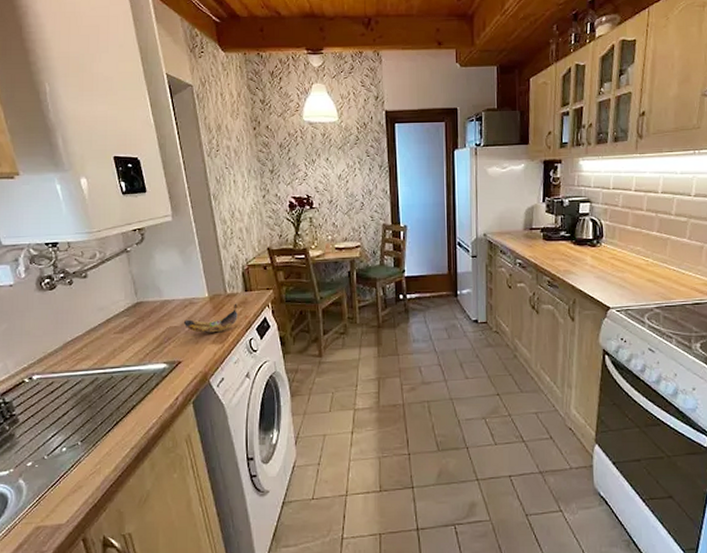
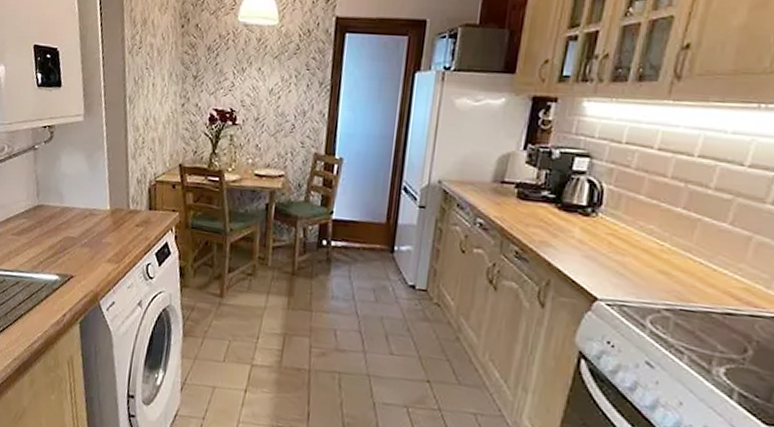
banana: present [183,303,238,333] -> none [81,221,139,251]

